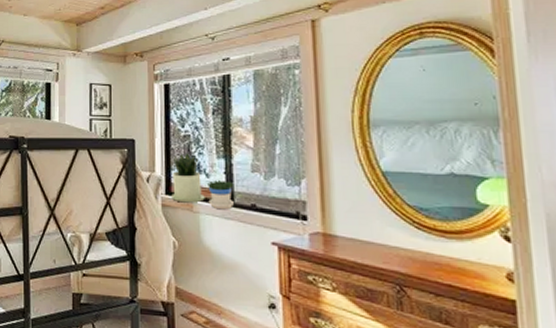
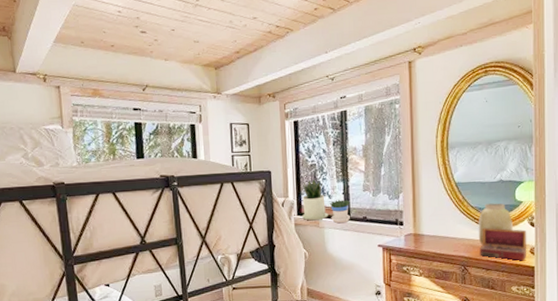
vase: none [419,203,477,261] -> present [478,203,514,246]
wooden box: none [423,235,501,290] -> present [480,227,527,261]

